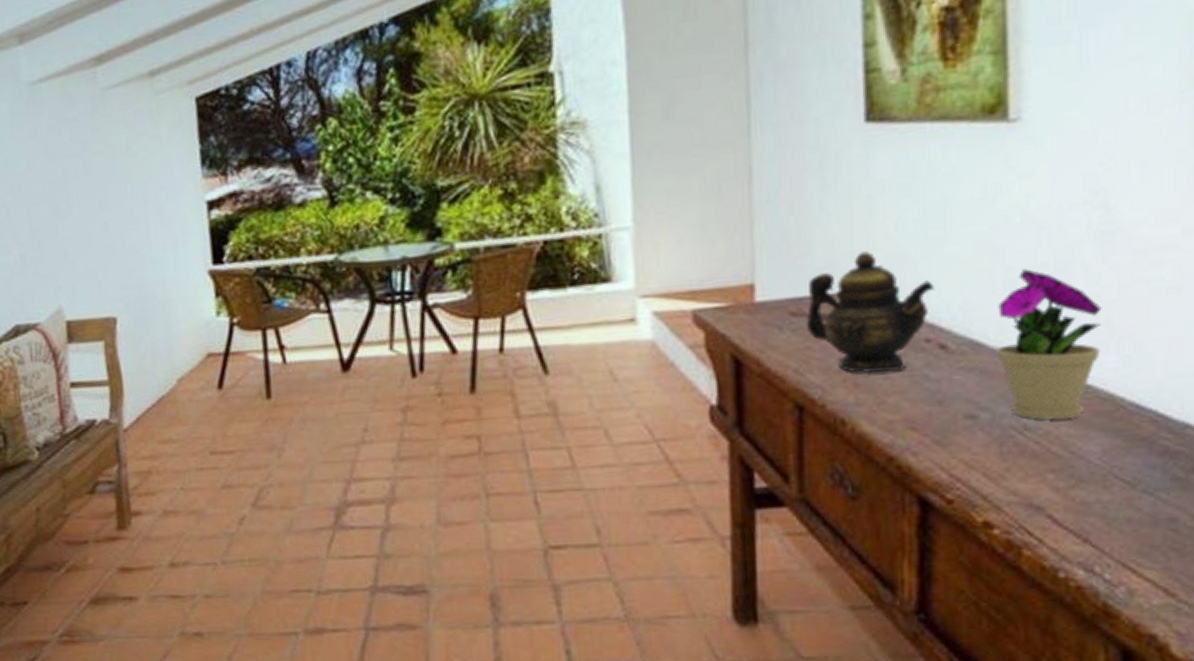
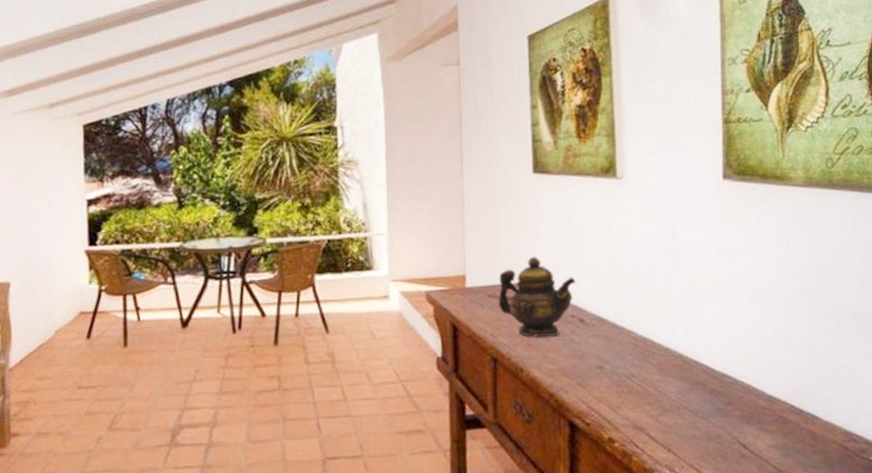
flower pot: present [996,269,1102,419] -> none [613,272,674,370]

